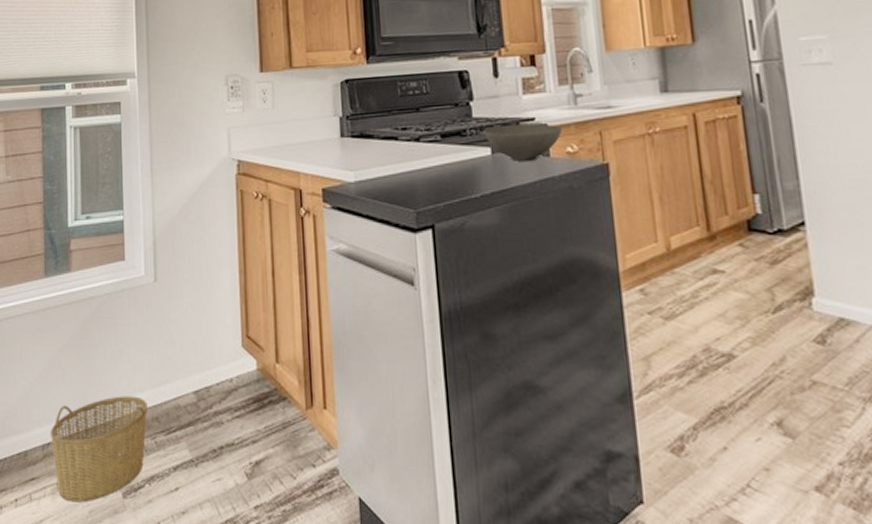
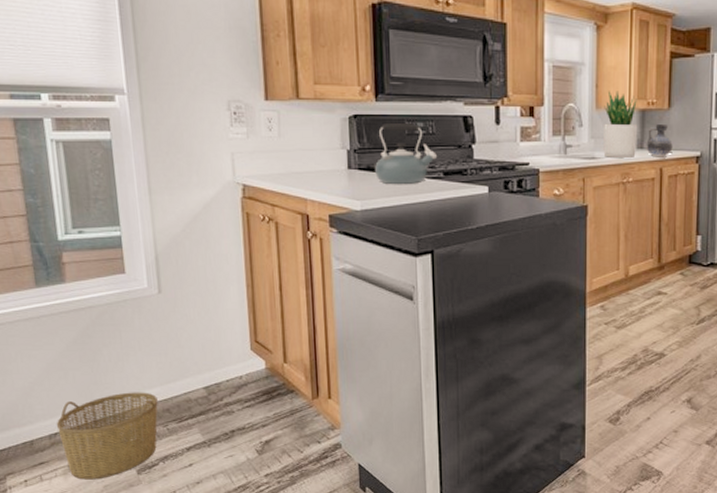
kettle: none [368,84,432,152] -> present [375,123,437,185]
bowl: present [483,123,563,162] -> none [483,167,552,201]
planter: none [615,29,660,106] -> present [603,91,638,159]
ceramic jug: none [671,61,705,101] -> present [646,123,673,158]

